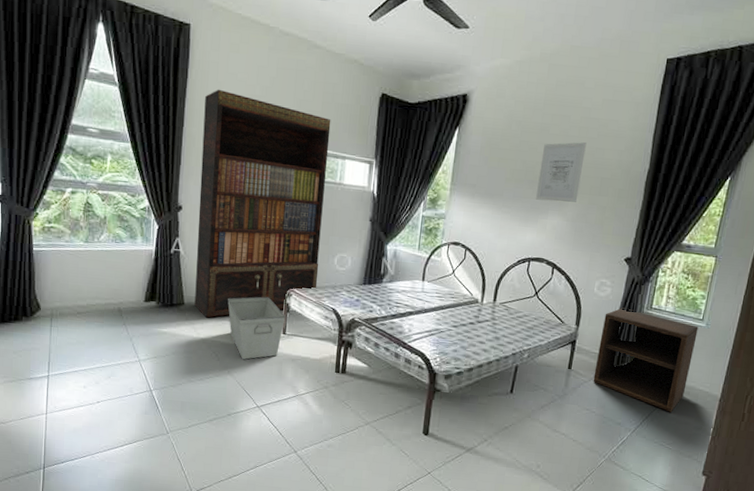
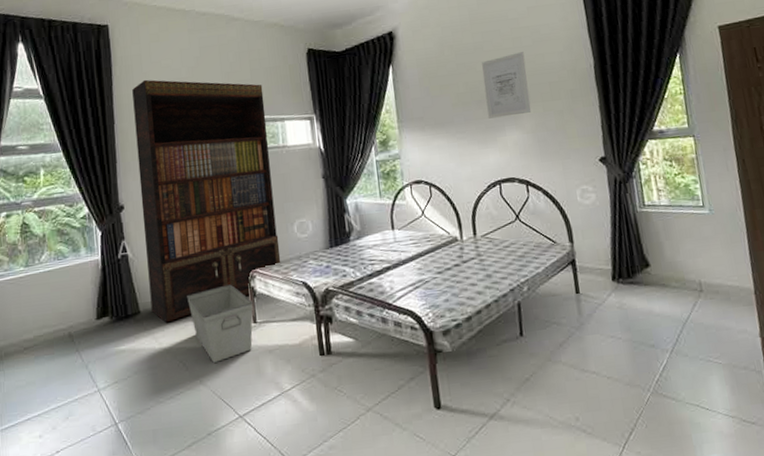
nightstand: present [593,307,699,412] -> none [597,211,713,319]

